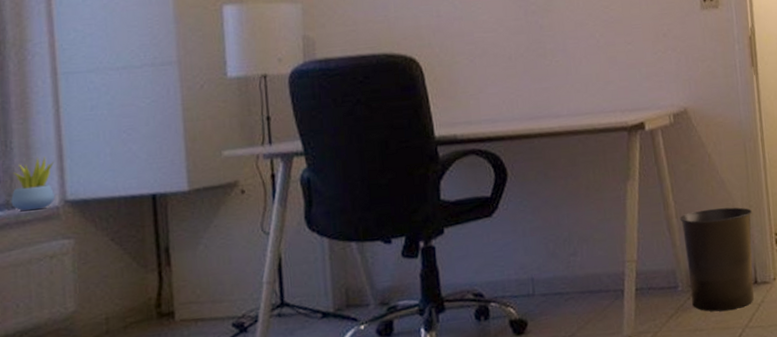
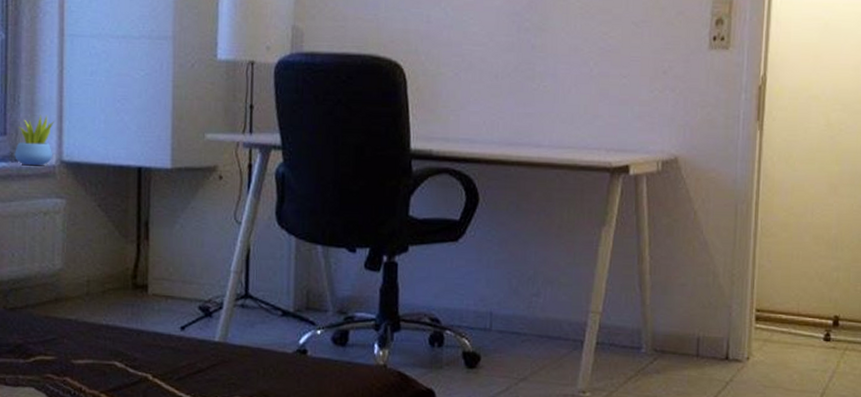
waste bin: present [679,207,755,312] -> none [653,270,733,383]

